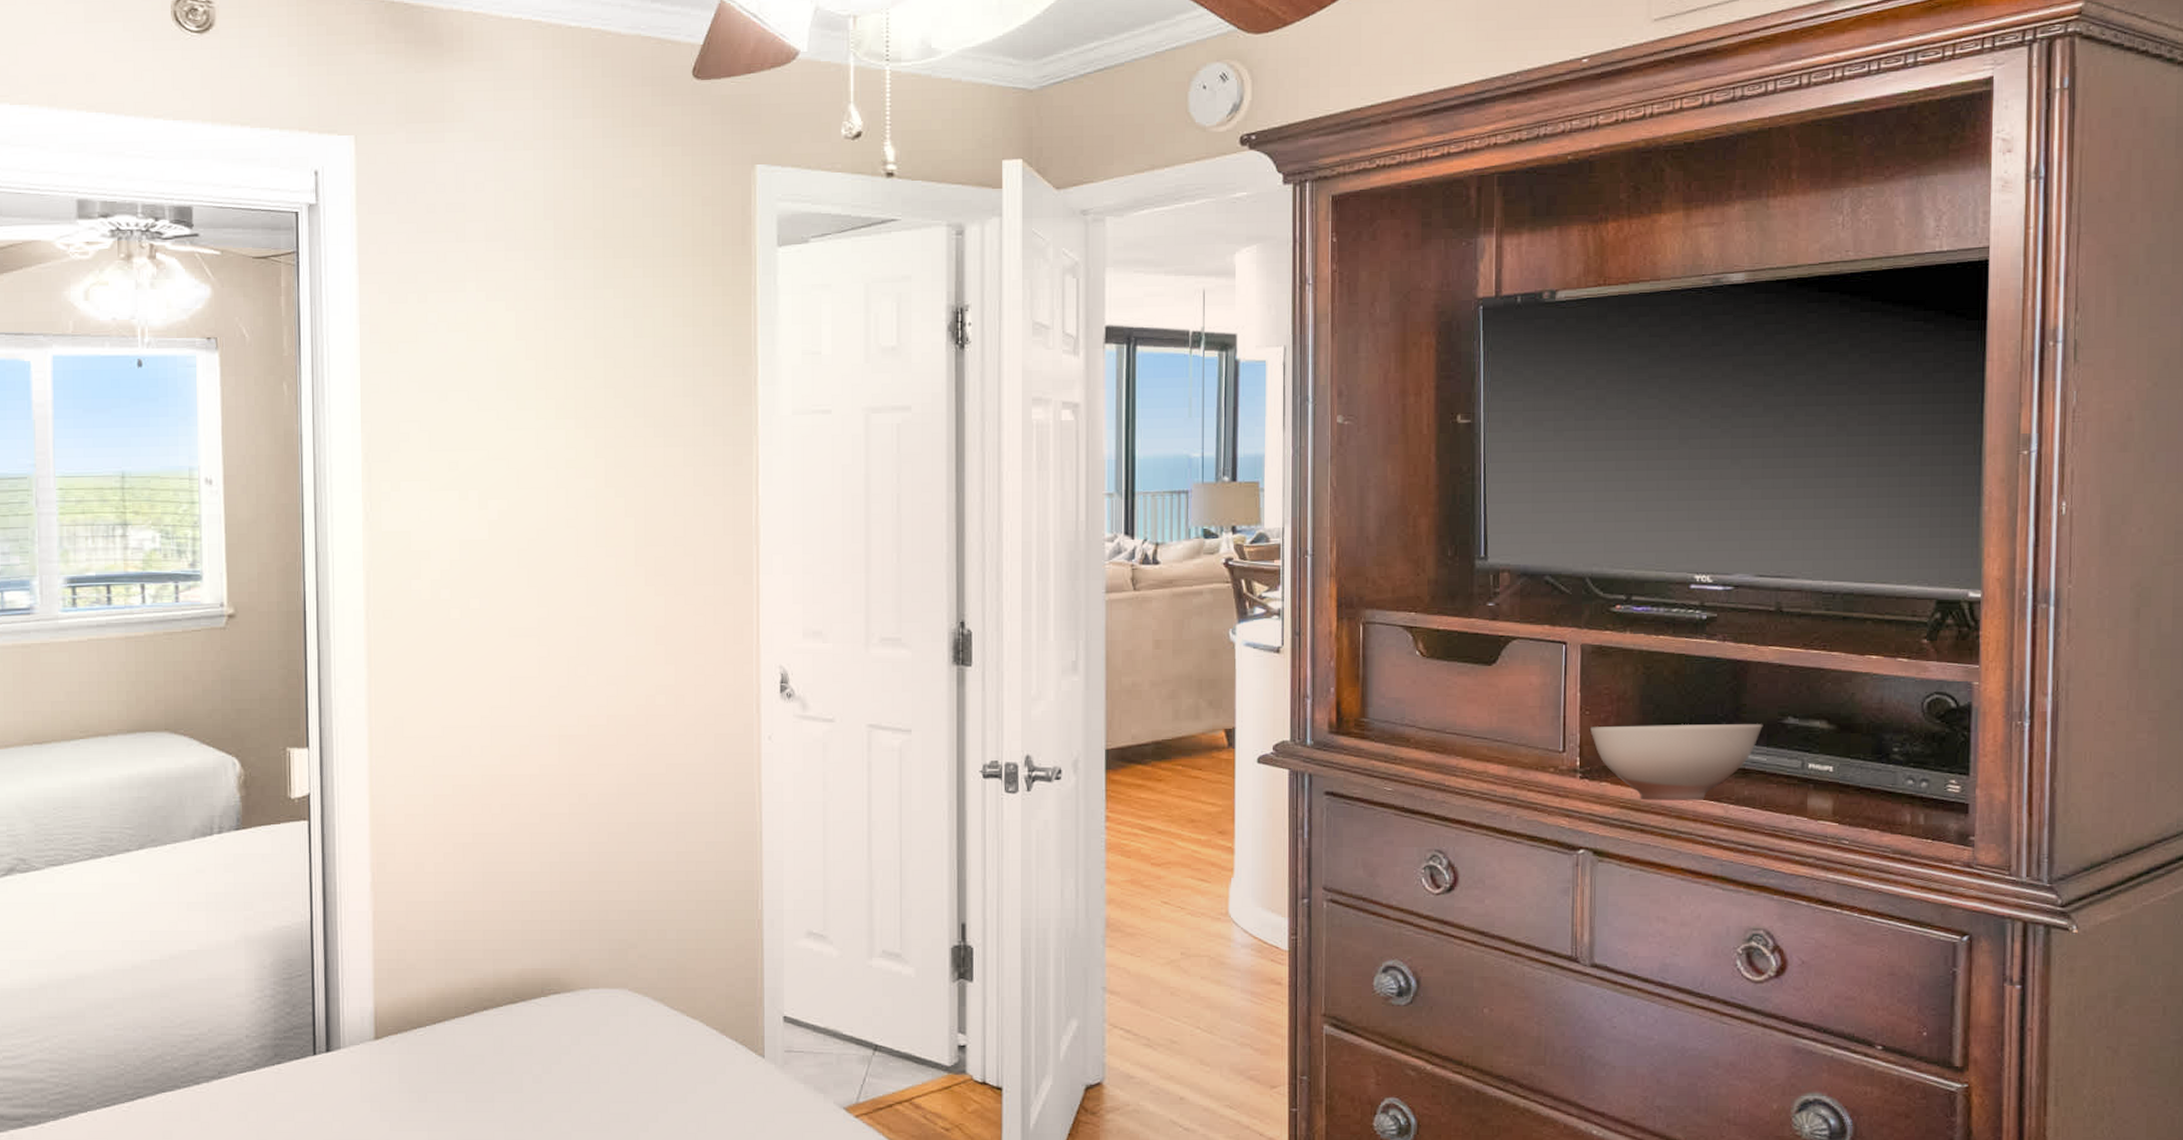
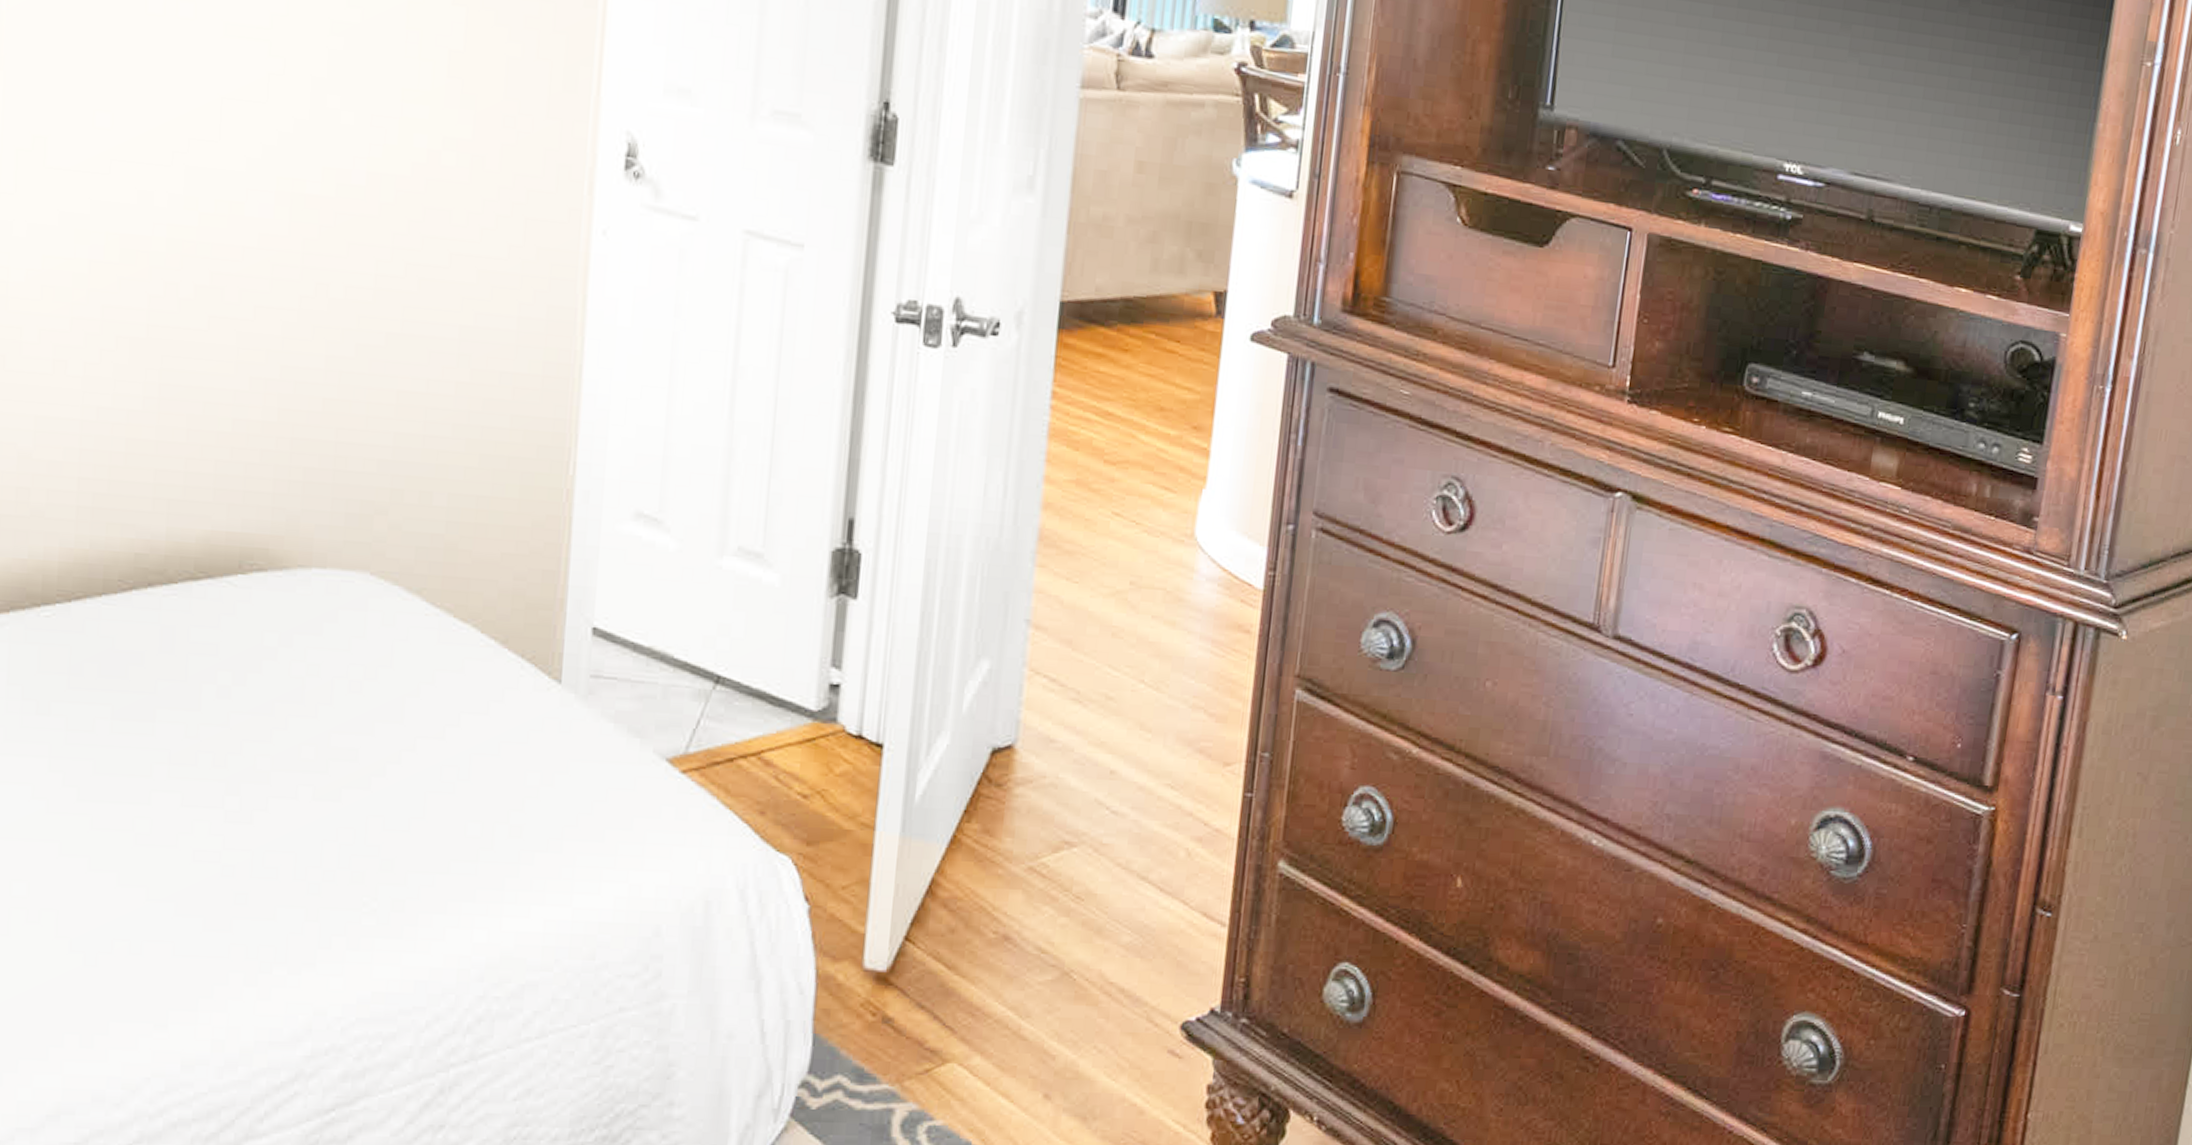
bowl: present [1589,724,1763,801] -> none [1645,339,1836,445]

